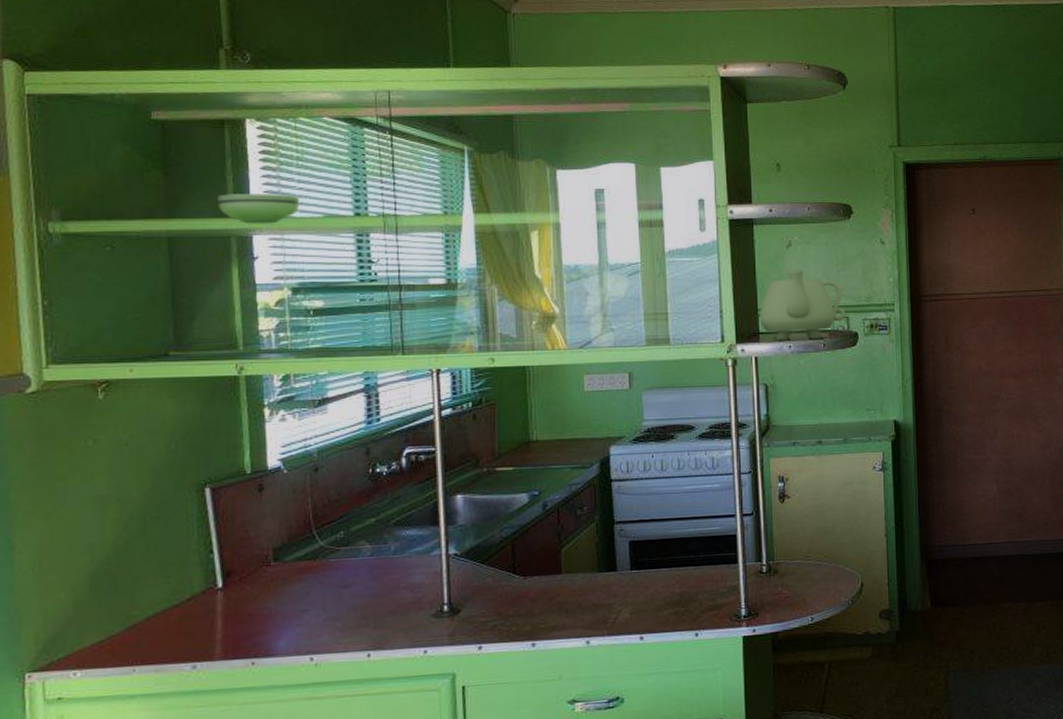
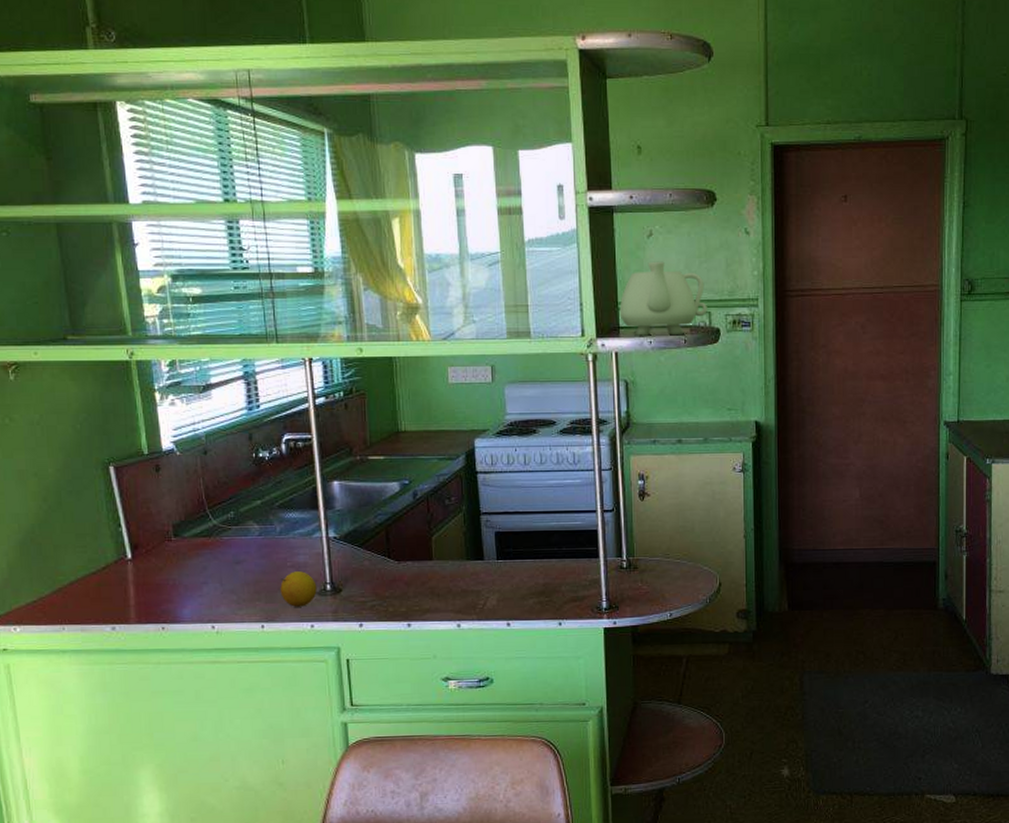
bowl: present [216,194,299,224] -> none [96,179,172,210]
fruit: none [391,592,433,632] -> present [280,571,317,607]

